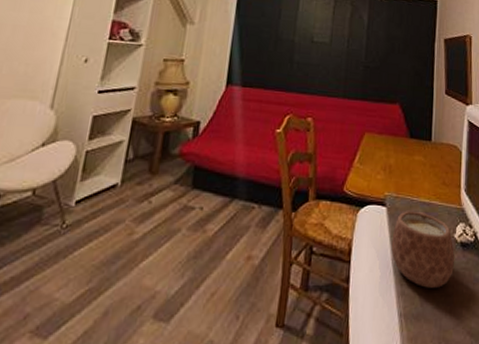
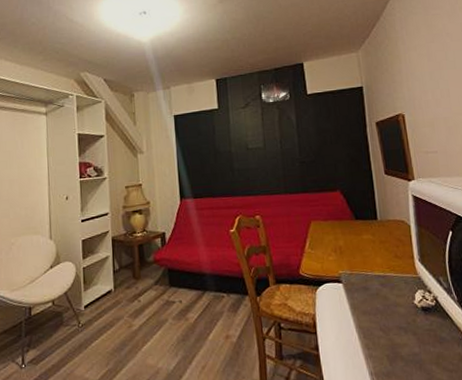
mug: present [391,211,455,288] -> none [352,283,418,350]

